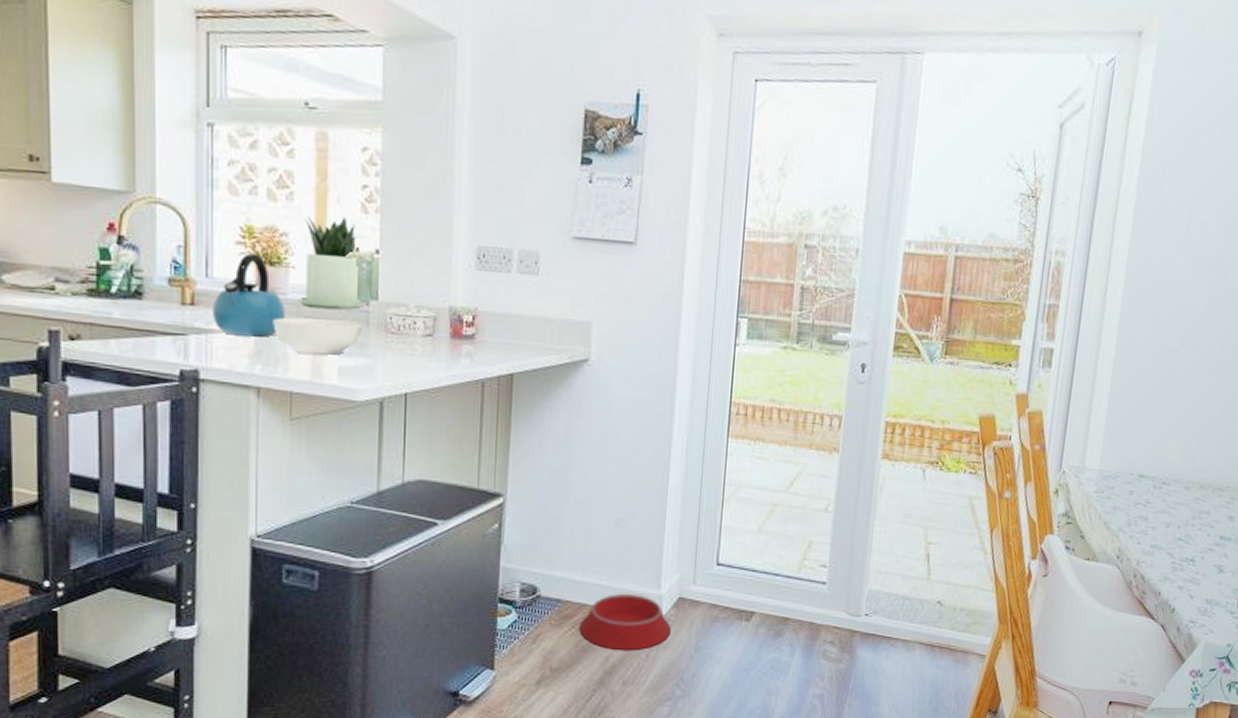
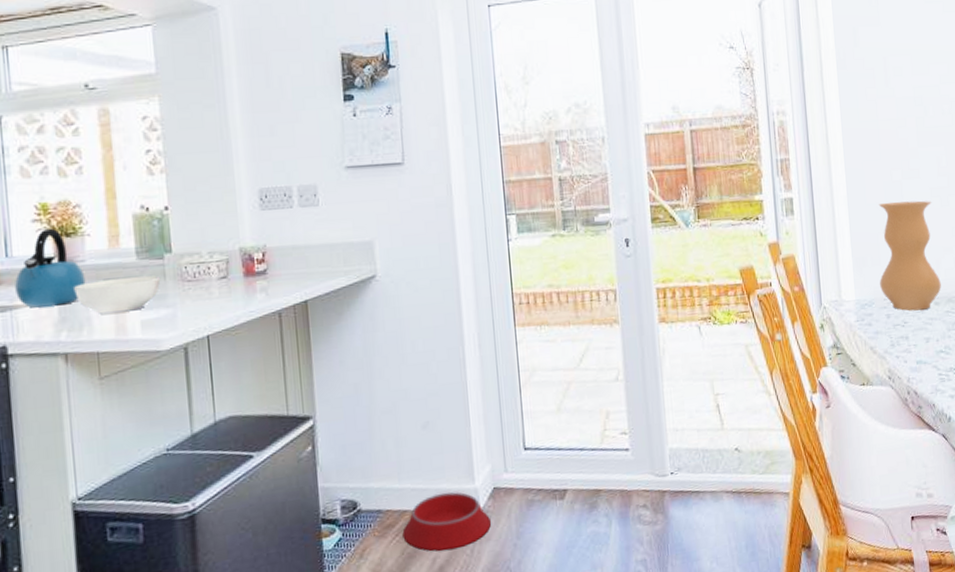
planter: present [300,216,366,310] -> none [95,182,161,269]
vase: none [1129,370,1208,492] -> present [878,200,941,311]

